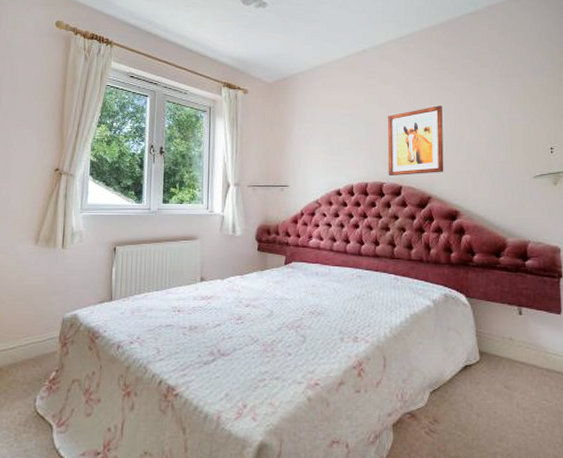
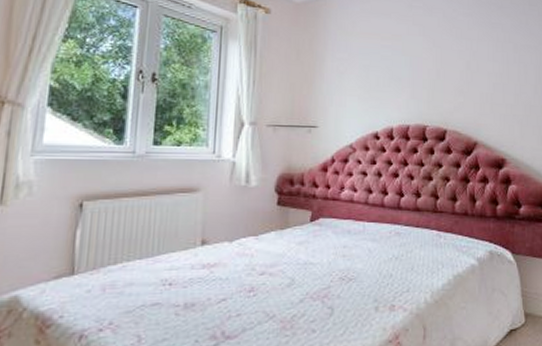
wall art: present [387,106,444,176] -> none [432,43,491,118]

